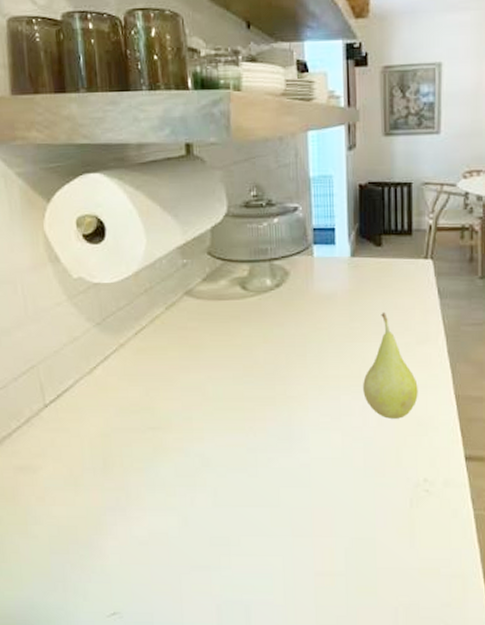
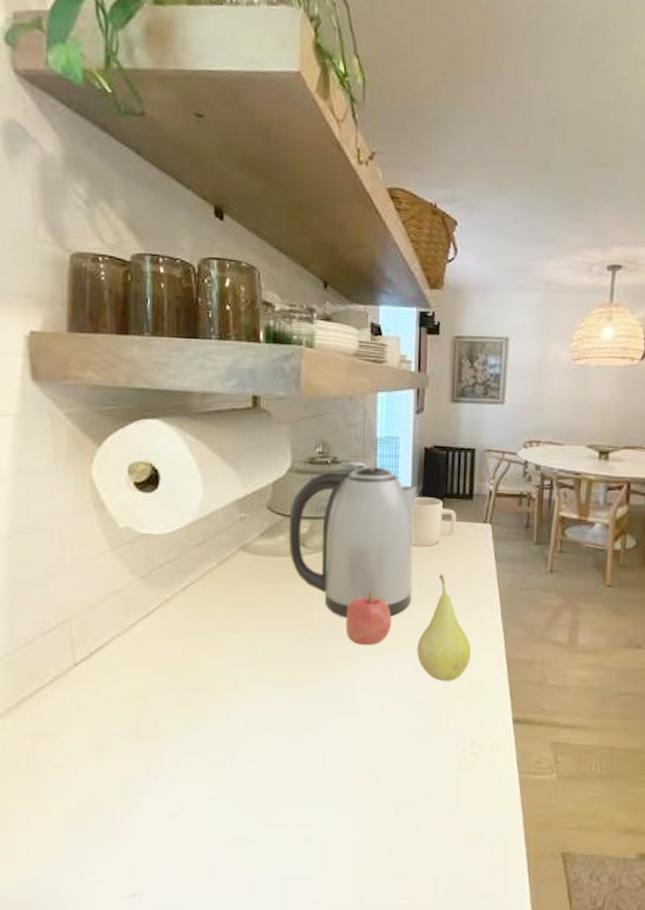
kettle: none [228,206,355,358] -> present [288,466,417,618]
apple: none [290,331,336,384] -> present [346,591,391,645]
mug: none [349,234,397,285] -> present [411,496,457,546]

